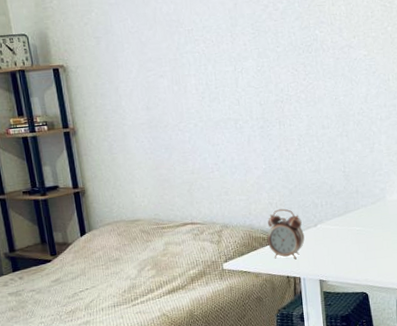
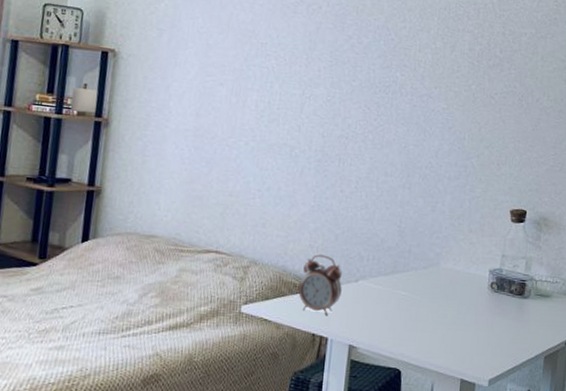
candle: none [38,101,62,127] -> present [71,83,98,113]

